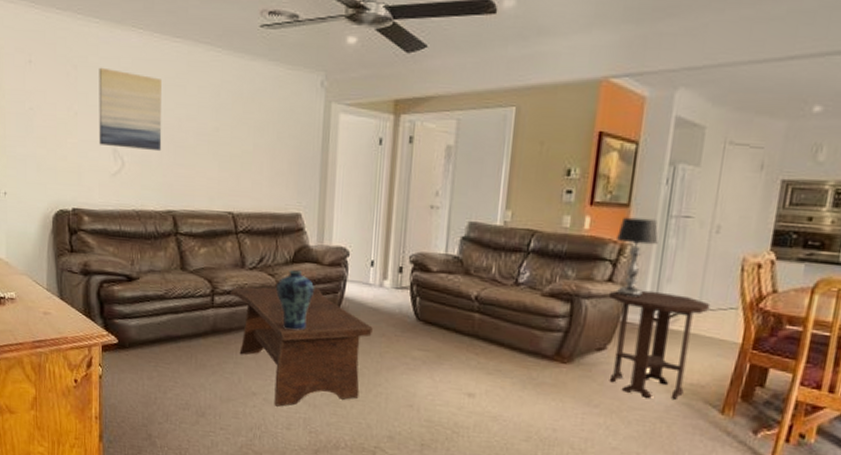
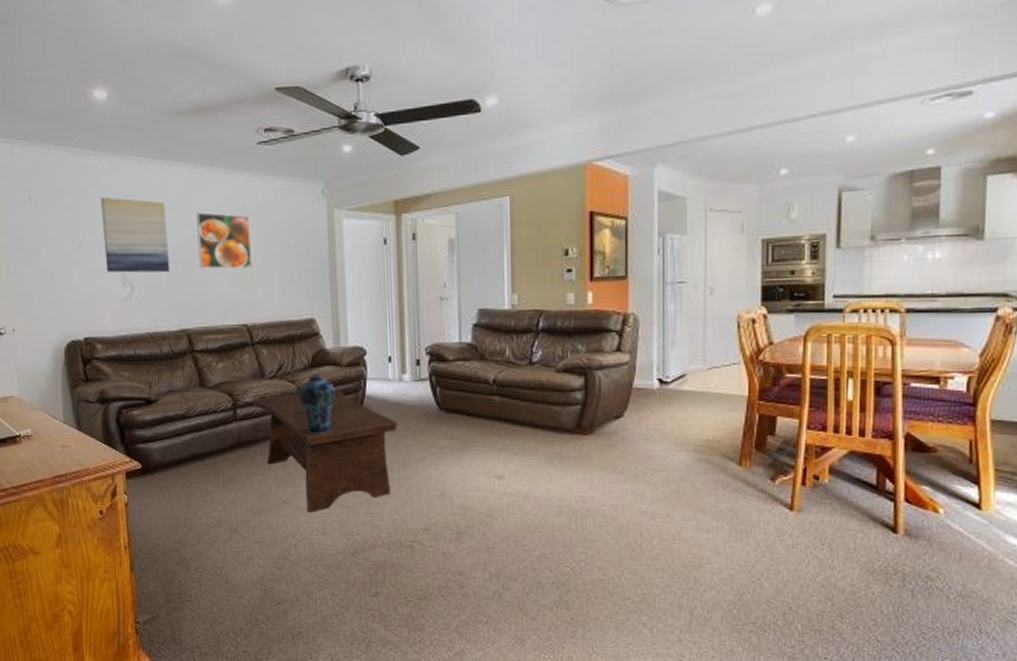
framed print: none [191,93,244,156] -> present [196,212,252,269]
side table: present [608,290,711,399] -> none [618,355,714,459]
table lamp: present [617,217,658,298] -> none [619,287,658,364]

